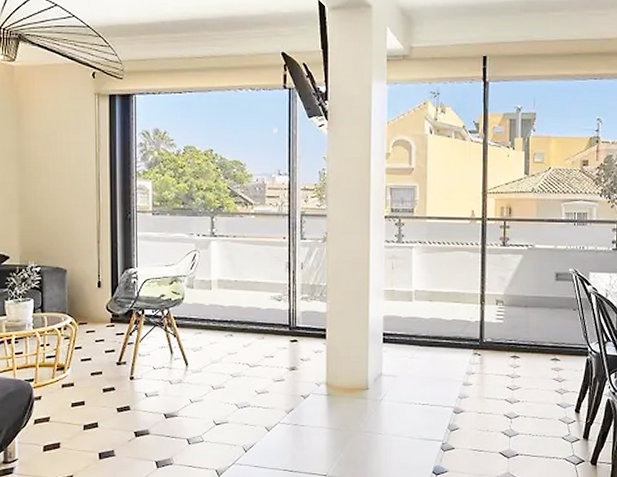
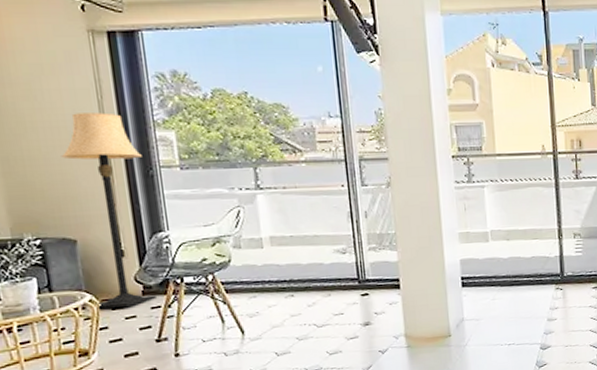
lamp: none [63,162,124,331] -> present [61,112,156,309]

